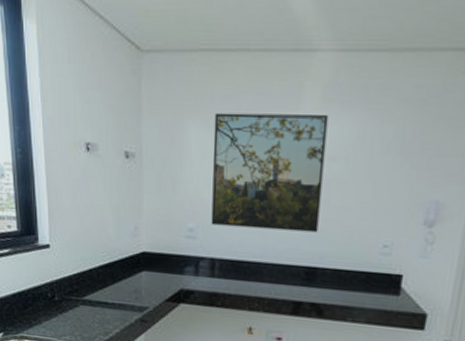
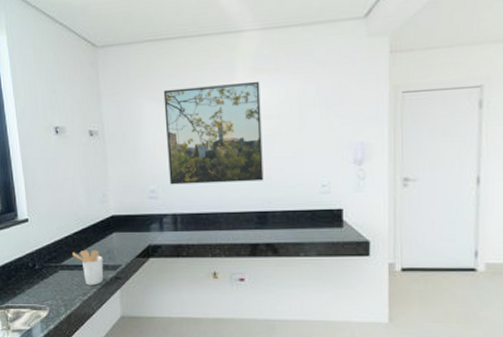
utensil holder: none [96,286,129,326] -> present [72,250,104,286]

